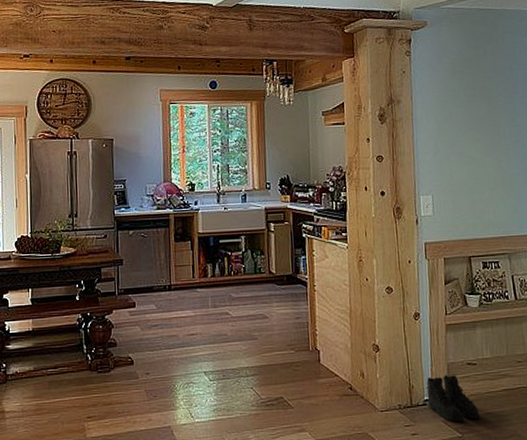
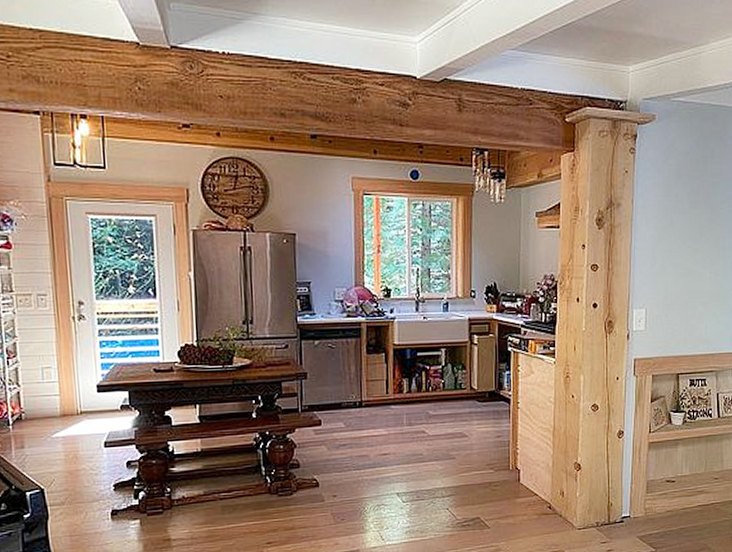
boots: present [426,374,480,422] -> none [625,492,674,538]

